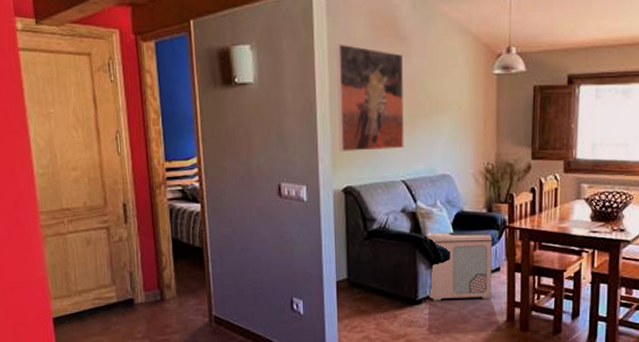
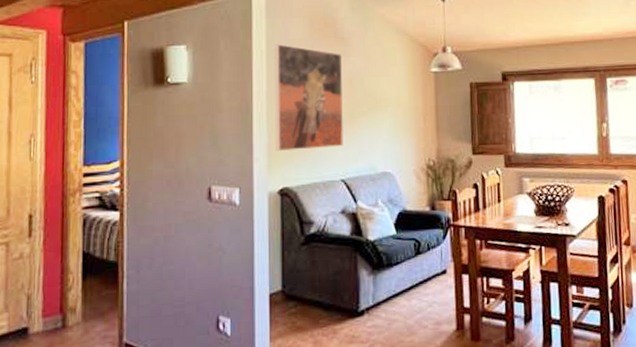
air purifier: present [427,231,493,301] -> none [369,231,439,311]

